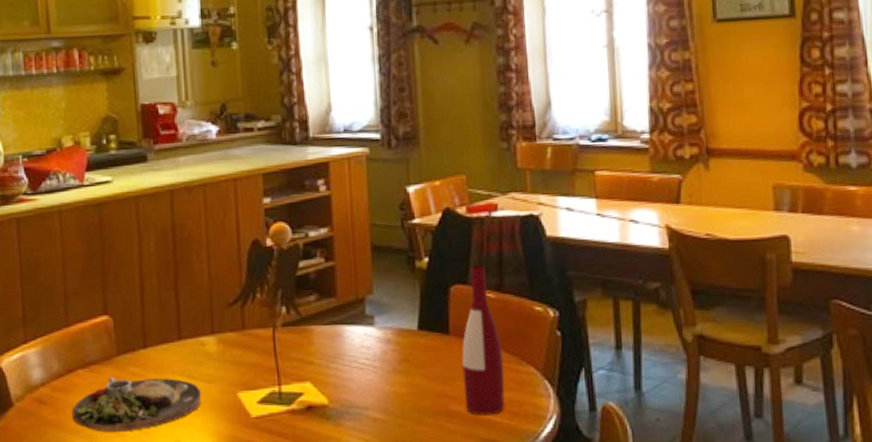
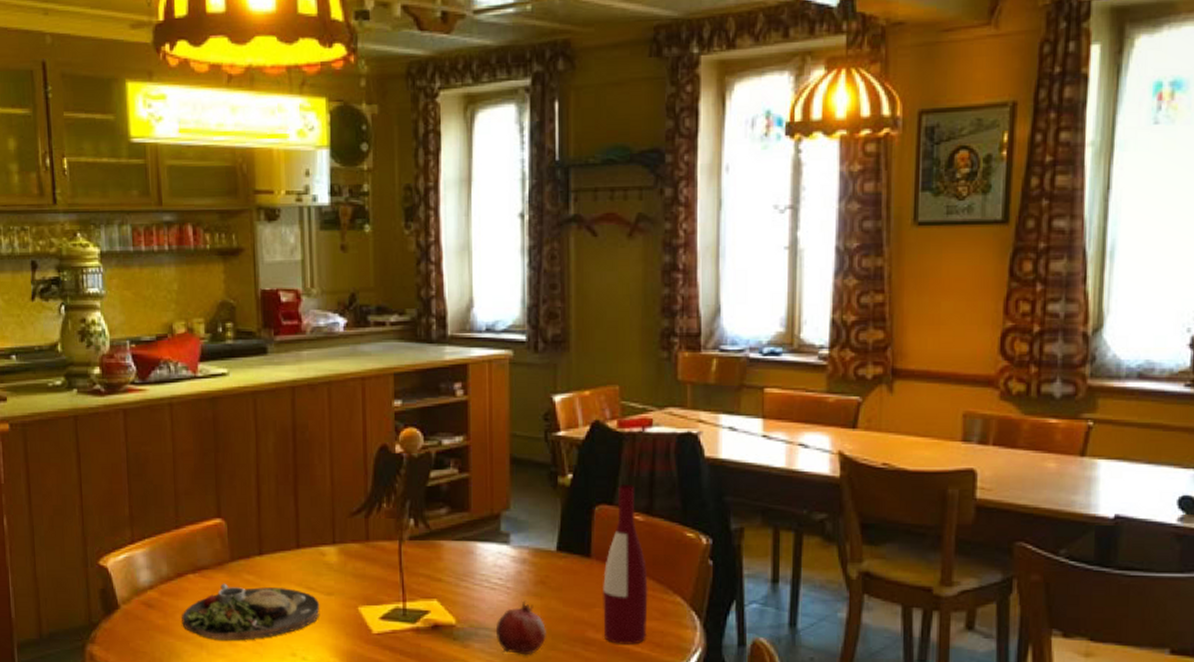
fruit: none [365,378,414,431] -> present [495,600,547,656]

